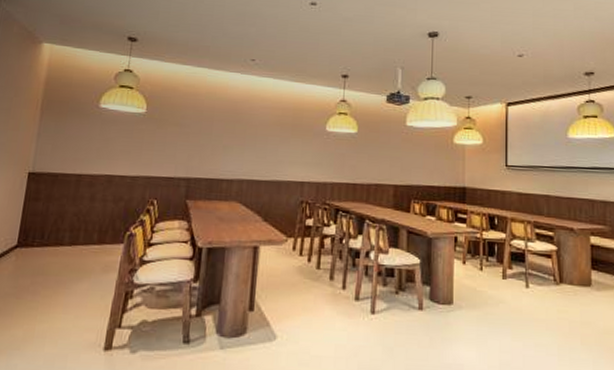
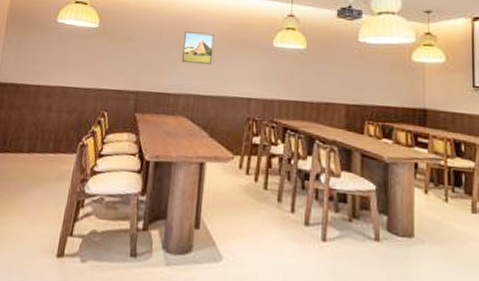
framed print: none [235,117,268,150] -> present [182,31,215,66]

